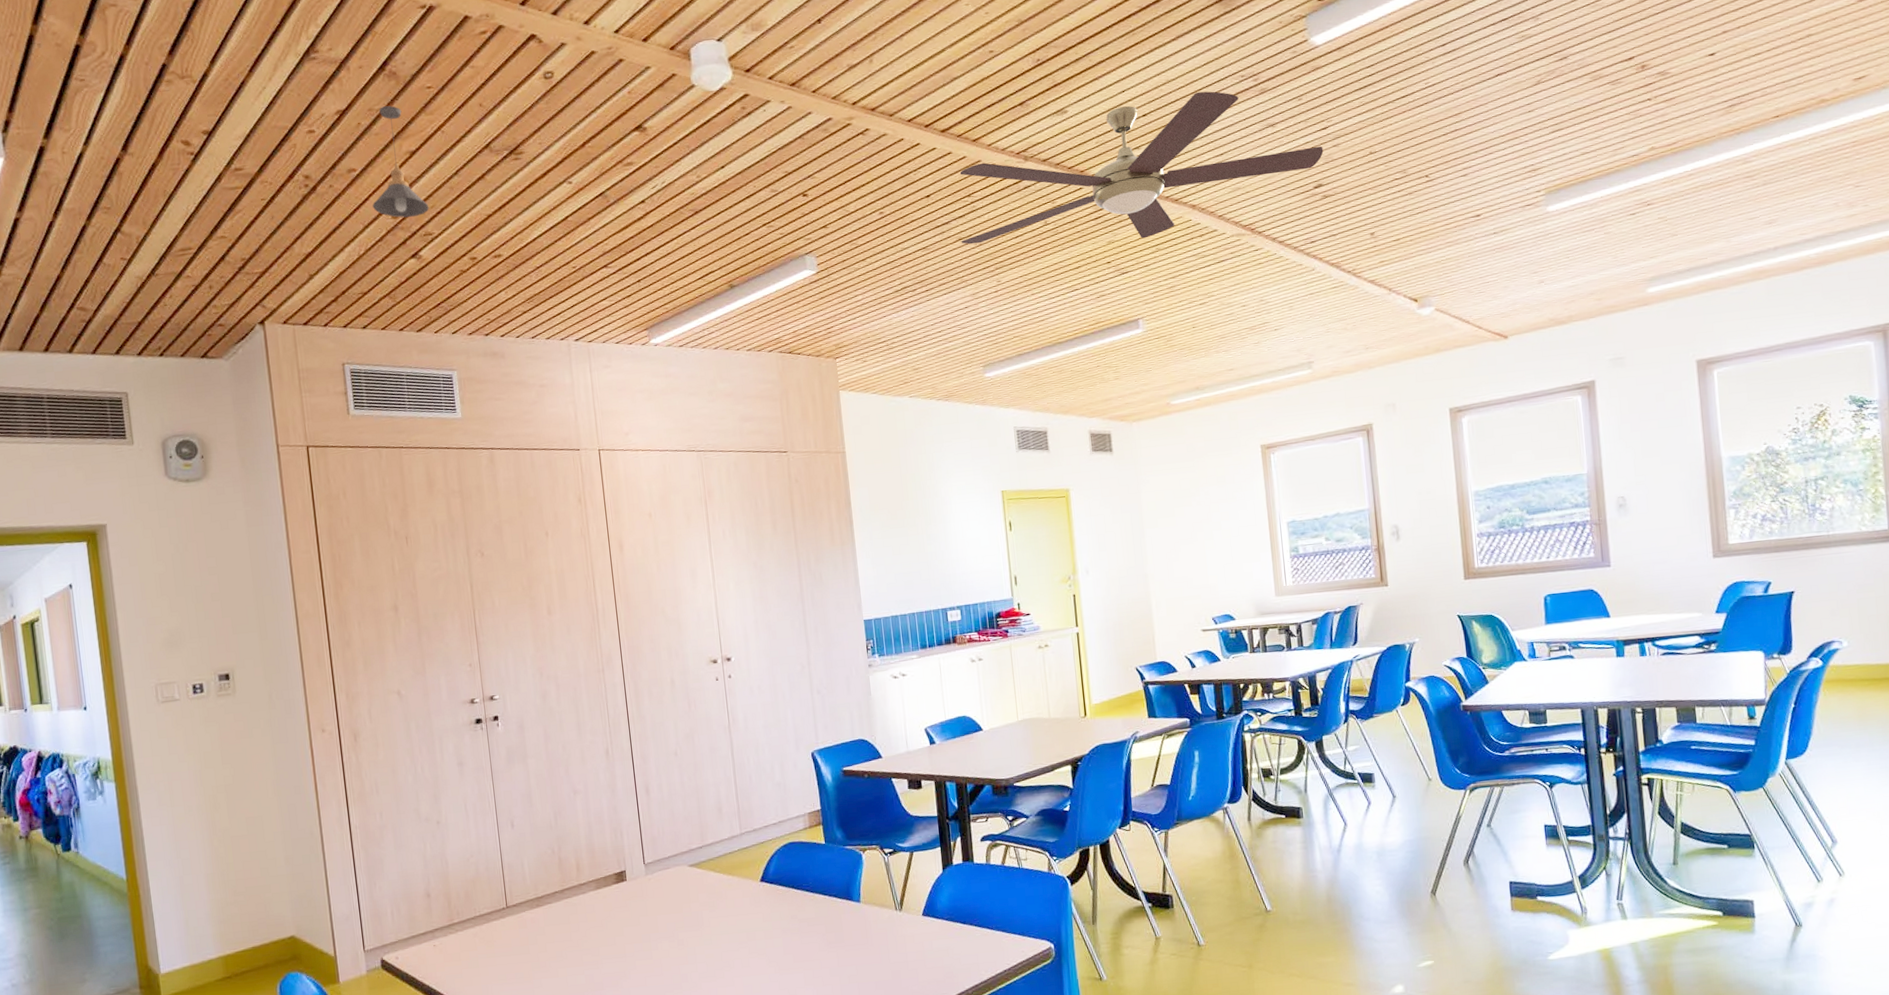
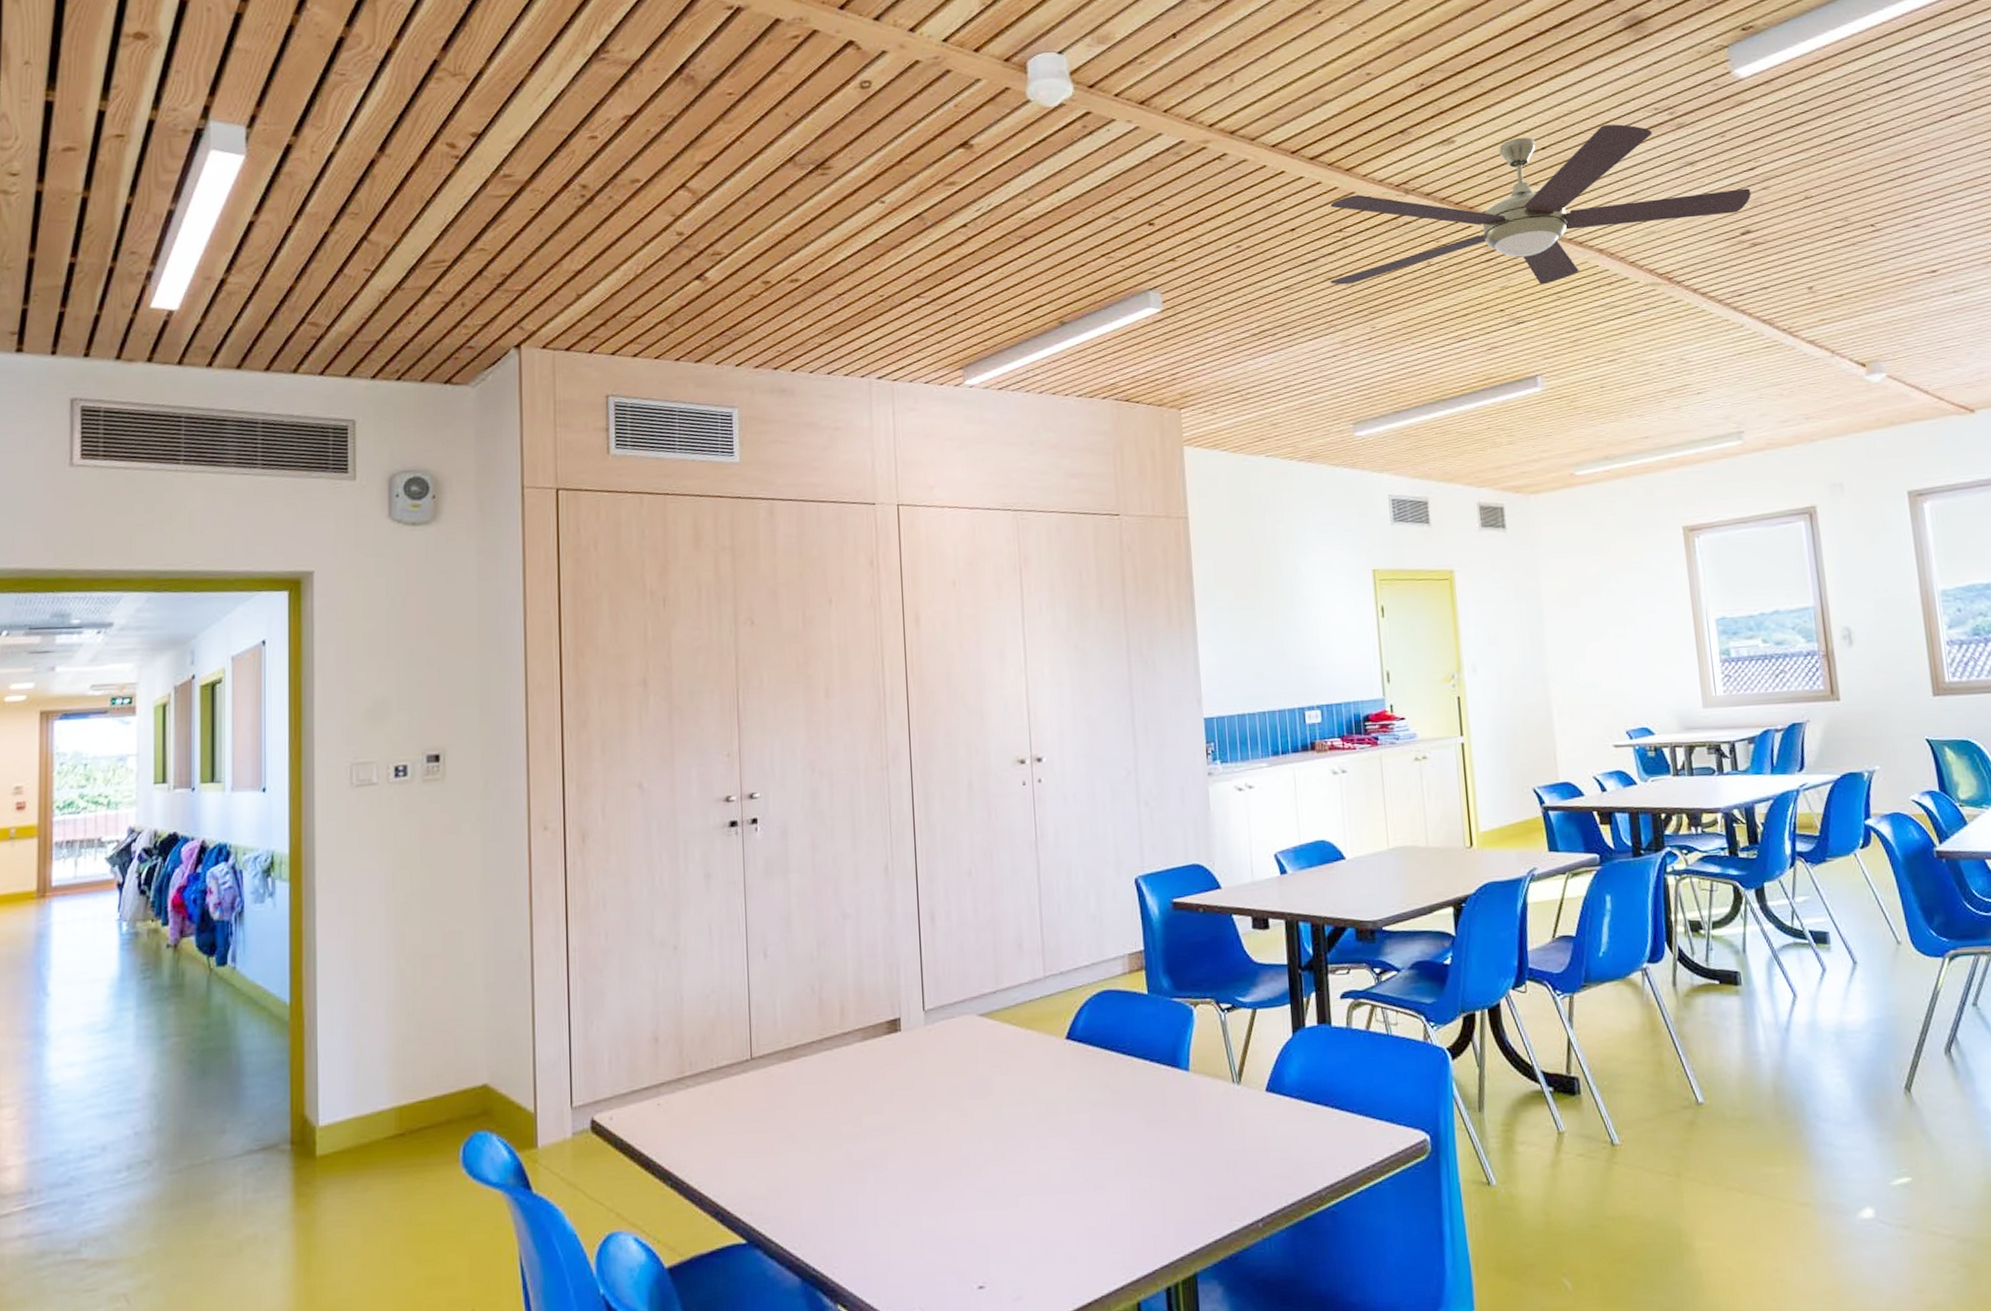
pendant light: present [372,105,429,218] -> none [656,112,720,235]

